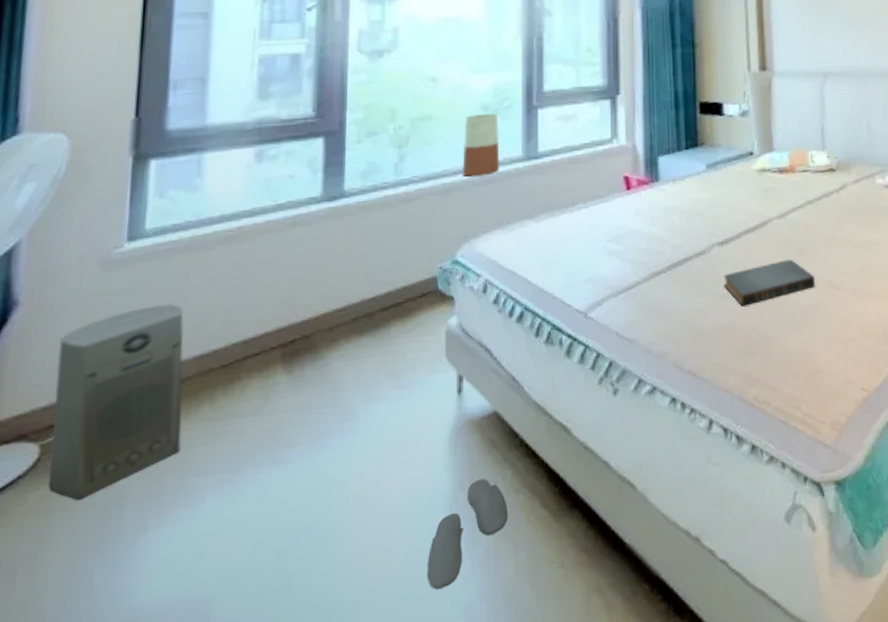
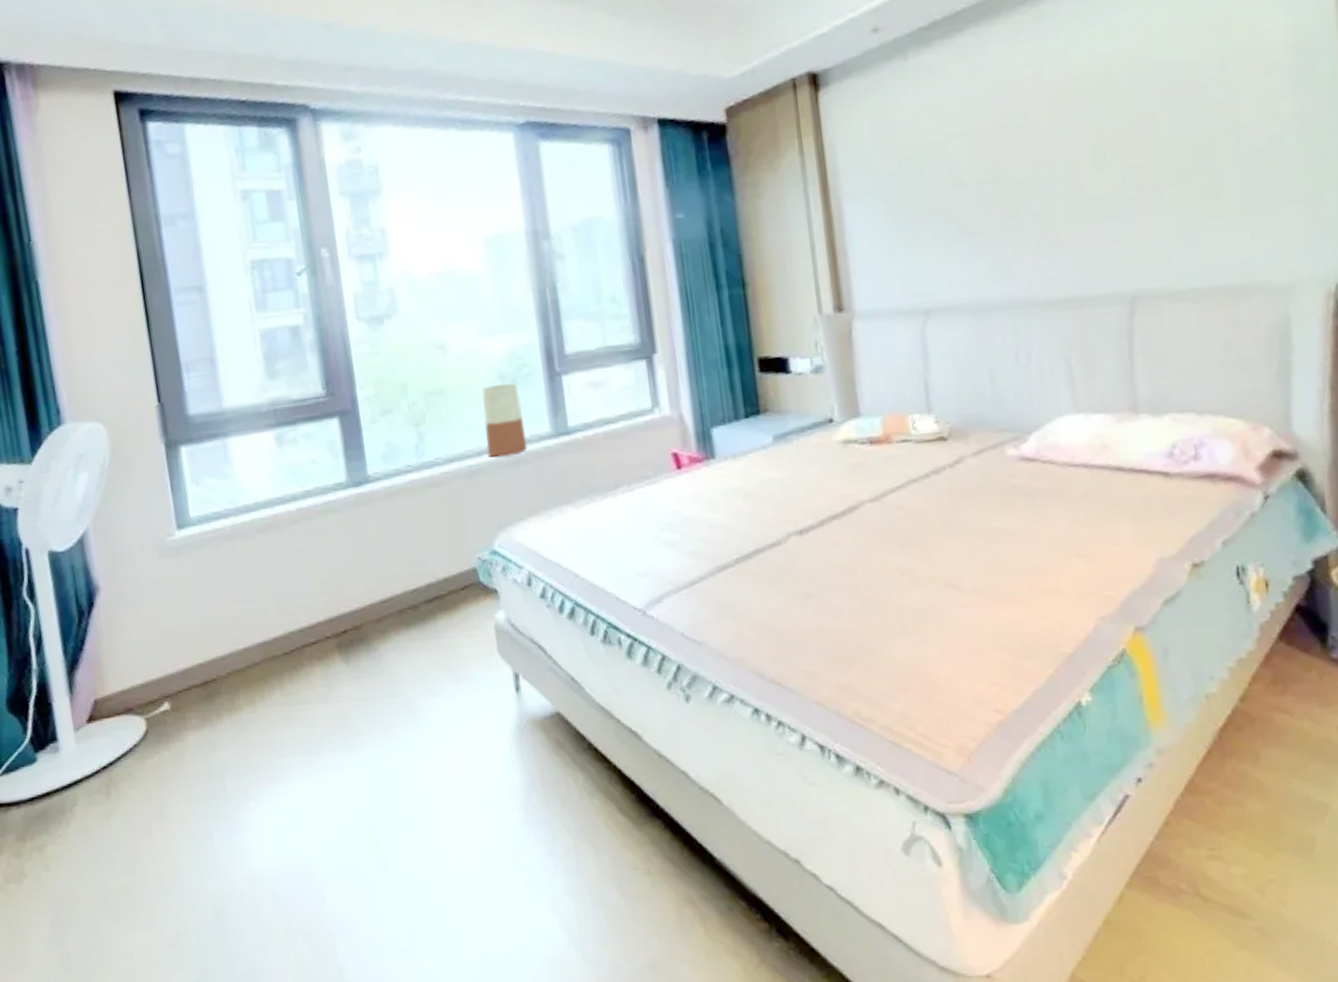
air purifier: present [48,304,184,500] -> none [141,591,263,769]
slippers: present [426,478,507,589] -> none [509,779,585,882]
book: present [724,259,815,307] -> none [806,552,926,608]

